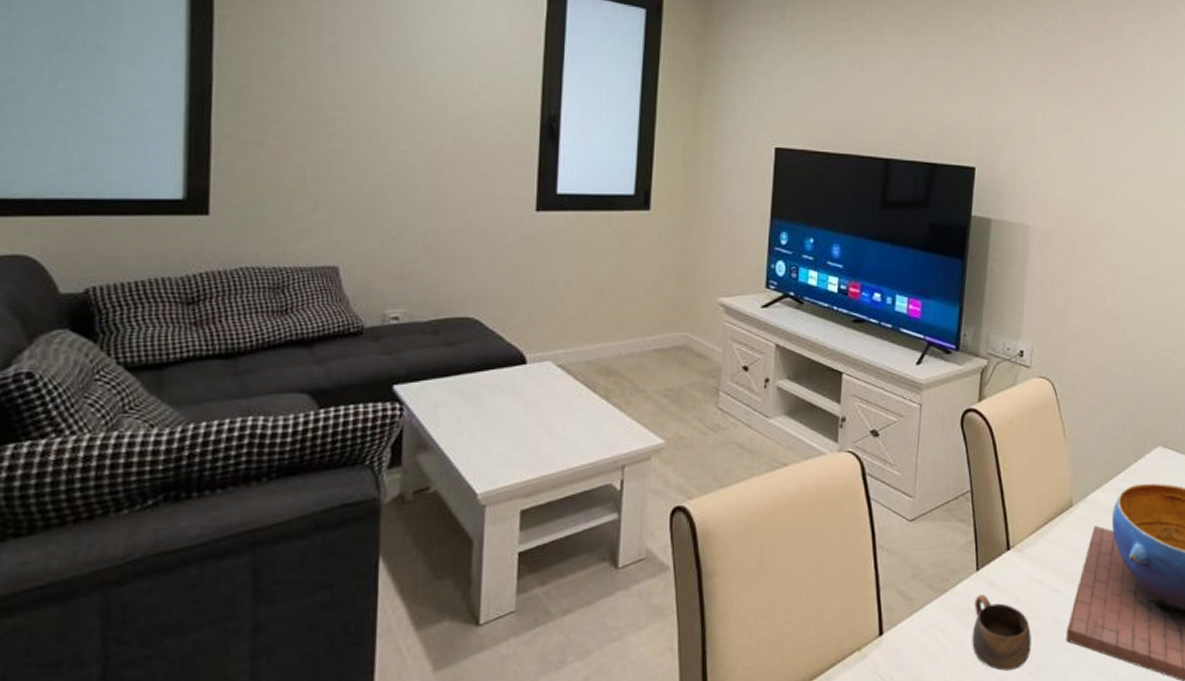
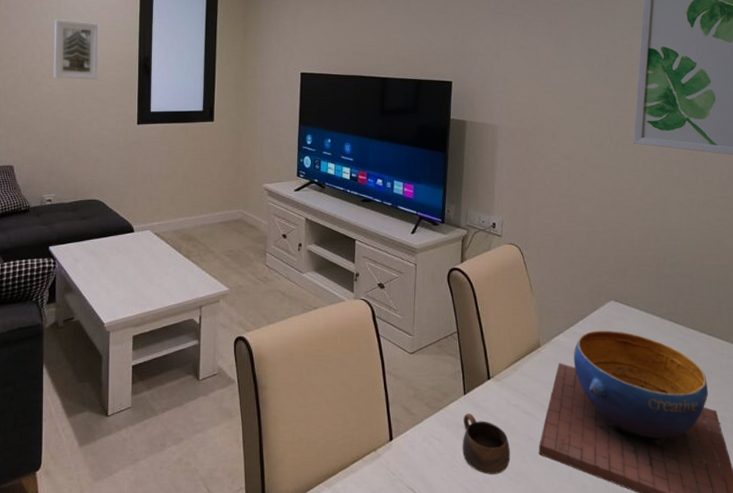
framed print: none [407,54,481,145] -> present [53,19,99,80]

